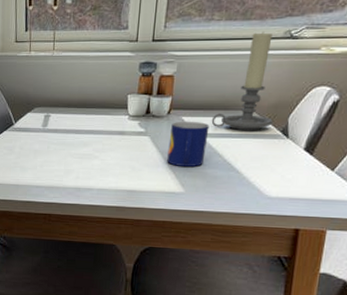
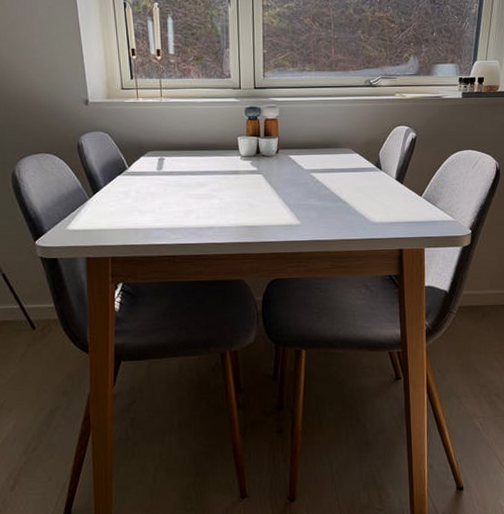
mug: present [167,121,210,168] -> none [280,159,315,201]
candle holder: present [211,31,273,131] -> none [315,80,367,166]

